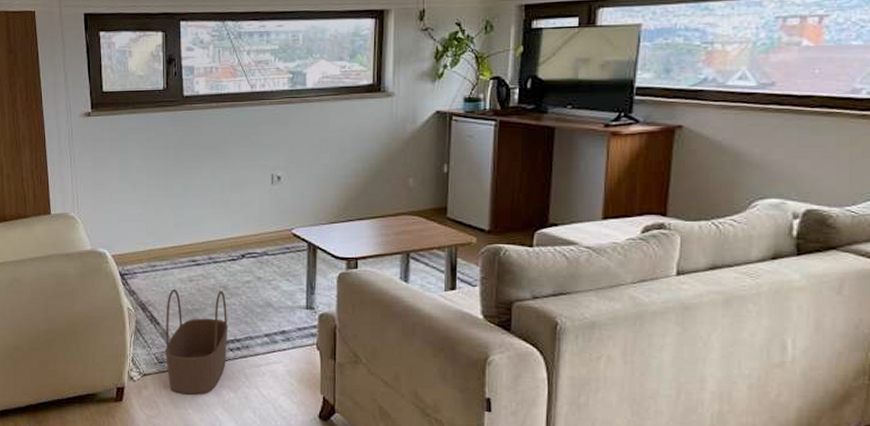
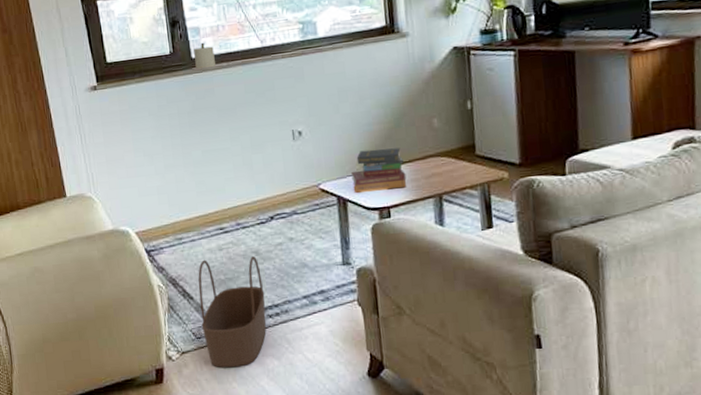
candle: none [186,81,205,107] -> present [194,42,216,70]
books: none [323,201,377,242] -> present [350,148,407,193]

